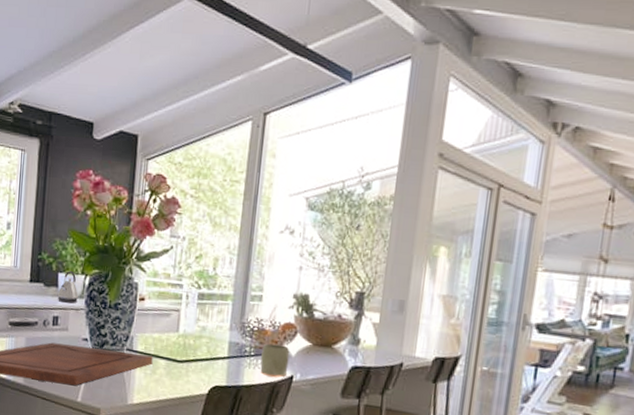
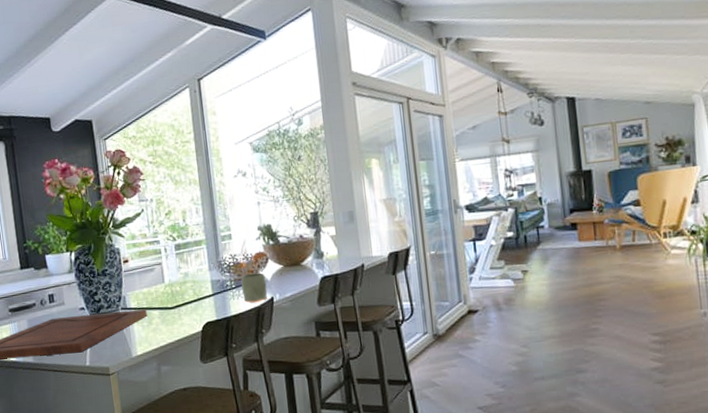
kettle: present [57,271,79,304] -> none [48,251,69,281]

